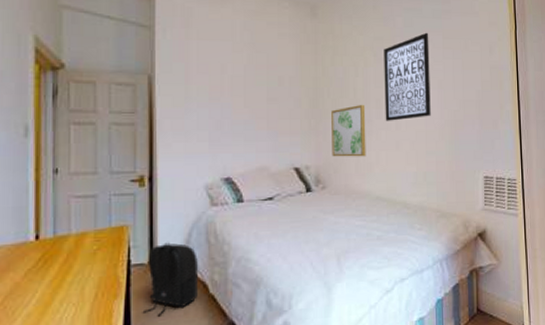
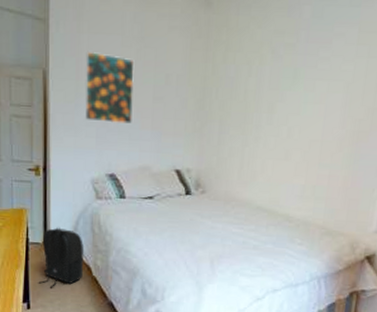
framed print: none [195,56,248,127] -> present [85,50,135,124]
wall art: present [331,104,366,157] -> none [215,107,256,164]
wall art: present [384,32,431,121] -> none [276,24,342,128]

